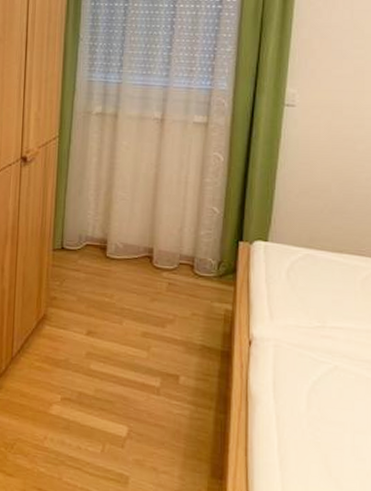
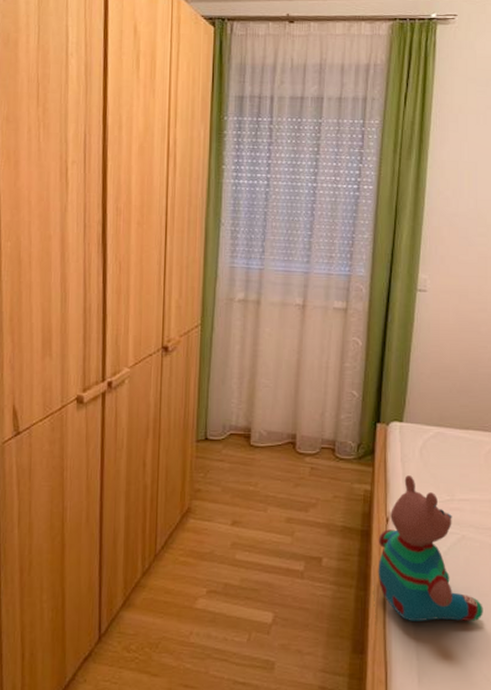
teddy bear: none [239,298,359,459] -> present [378,475,483,621]

